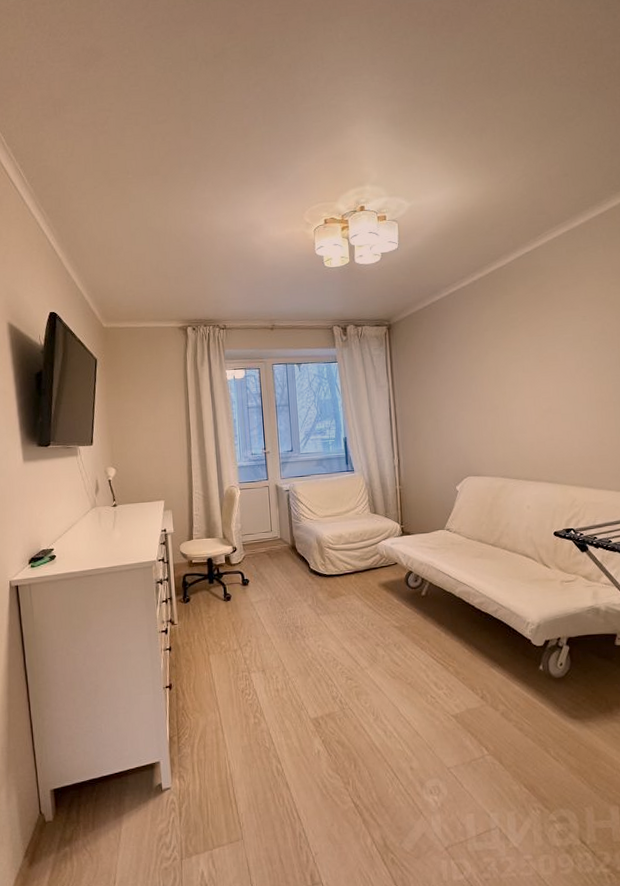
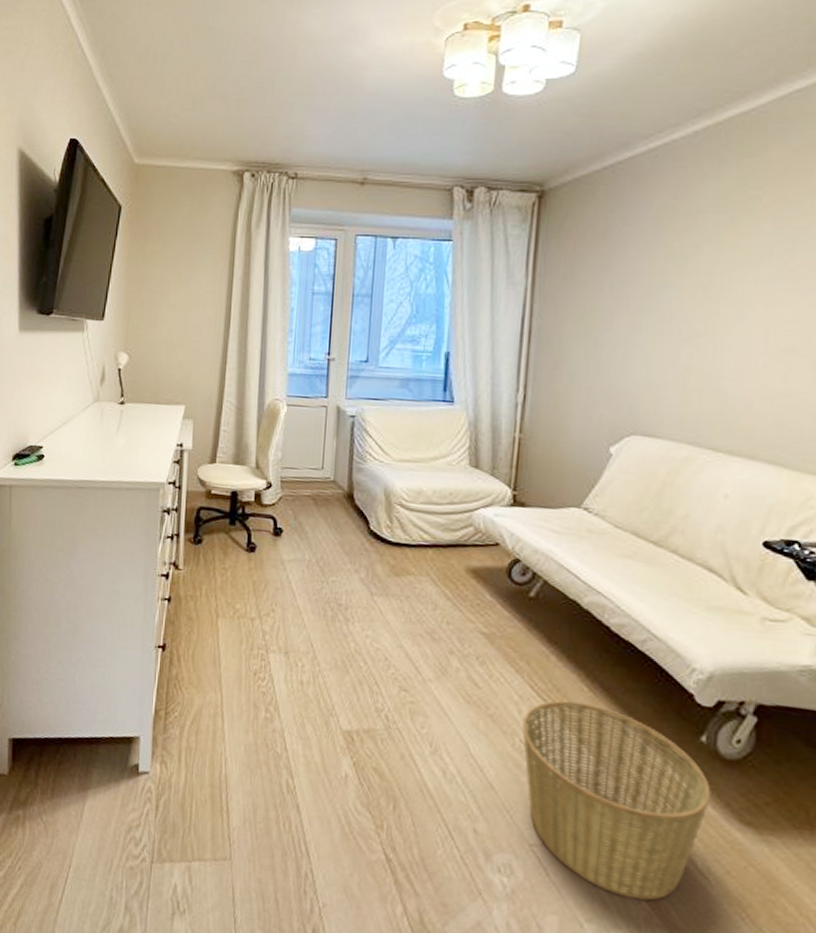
basket: none [430,660,552,788] -> present [522,700,711,901]

